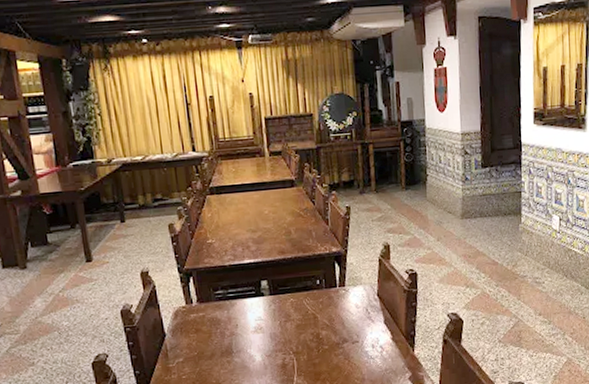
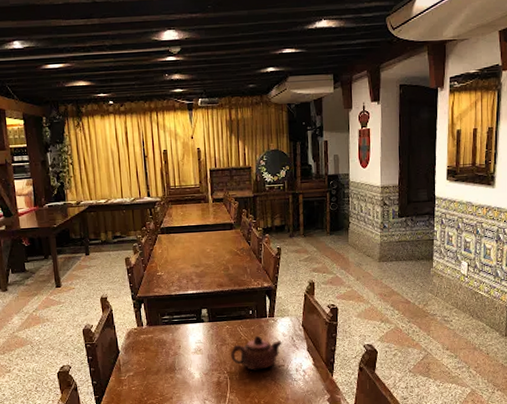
teapot: none [297,308,356,349] -> present [231,335,282,370]

